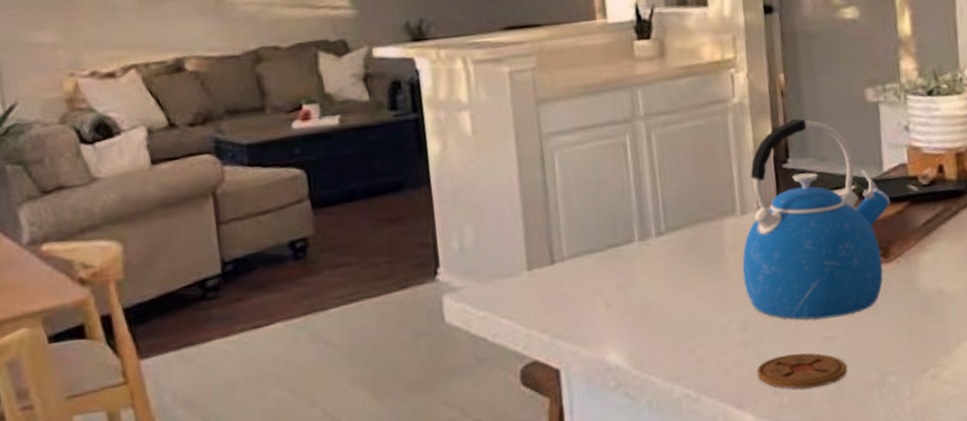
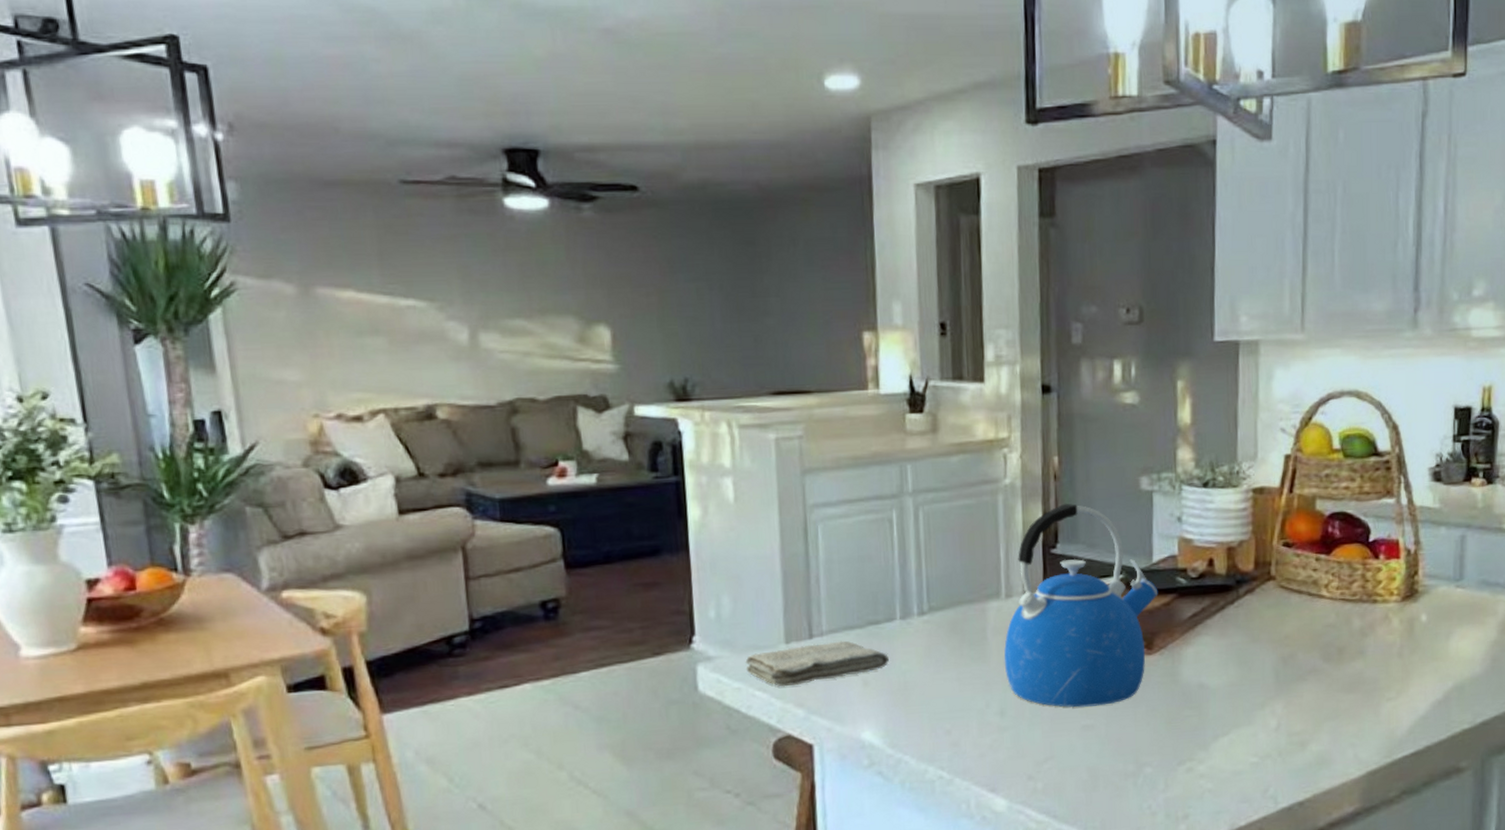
washcloth: none [489,264,630,314] -> present [745,640,889,687]
coaster: present [757,353,848,389] -> none [1012,740,1104,776]

